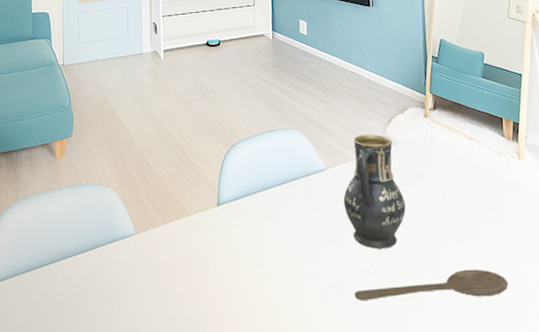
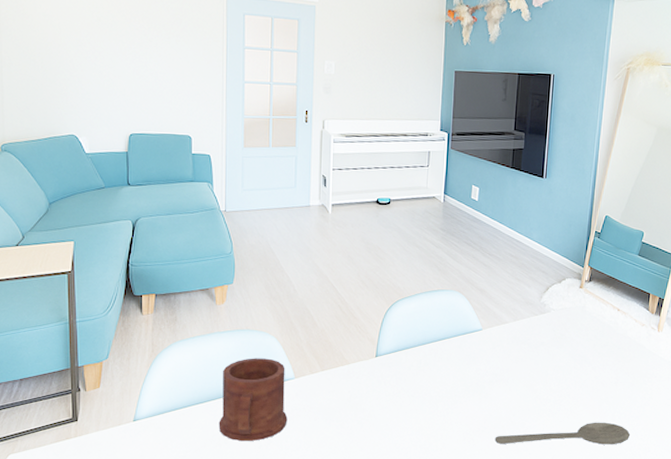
mug: none [60,213,130,309] -> present [218,358,288,442]
vase: present [343,134,406,249] -> none [495,300,551,402]

